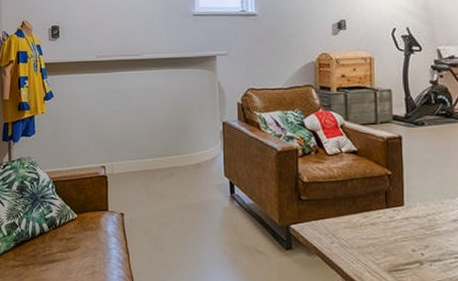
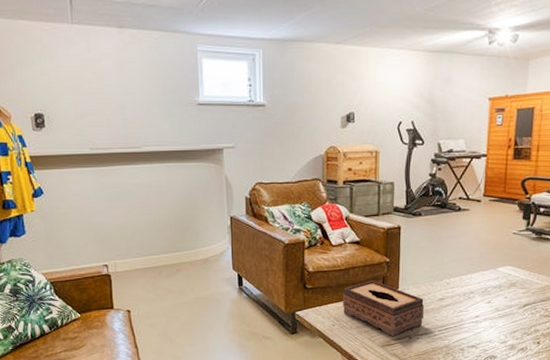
tissue box: none [340,195,435,260] -> present [342,281,424,336]

